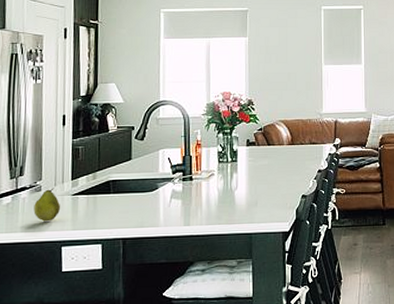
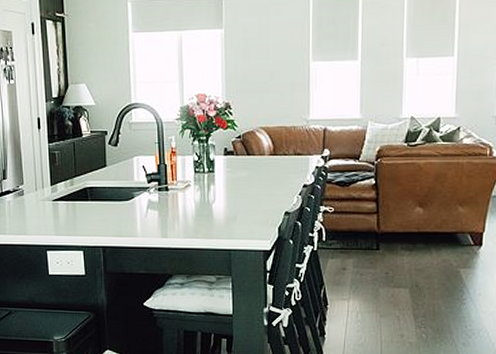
fruit: present [33,188,61,222] -> none [18,192,43,226]

